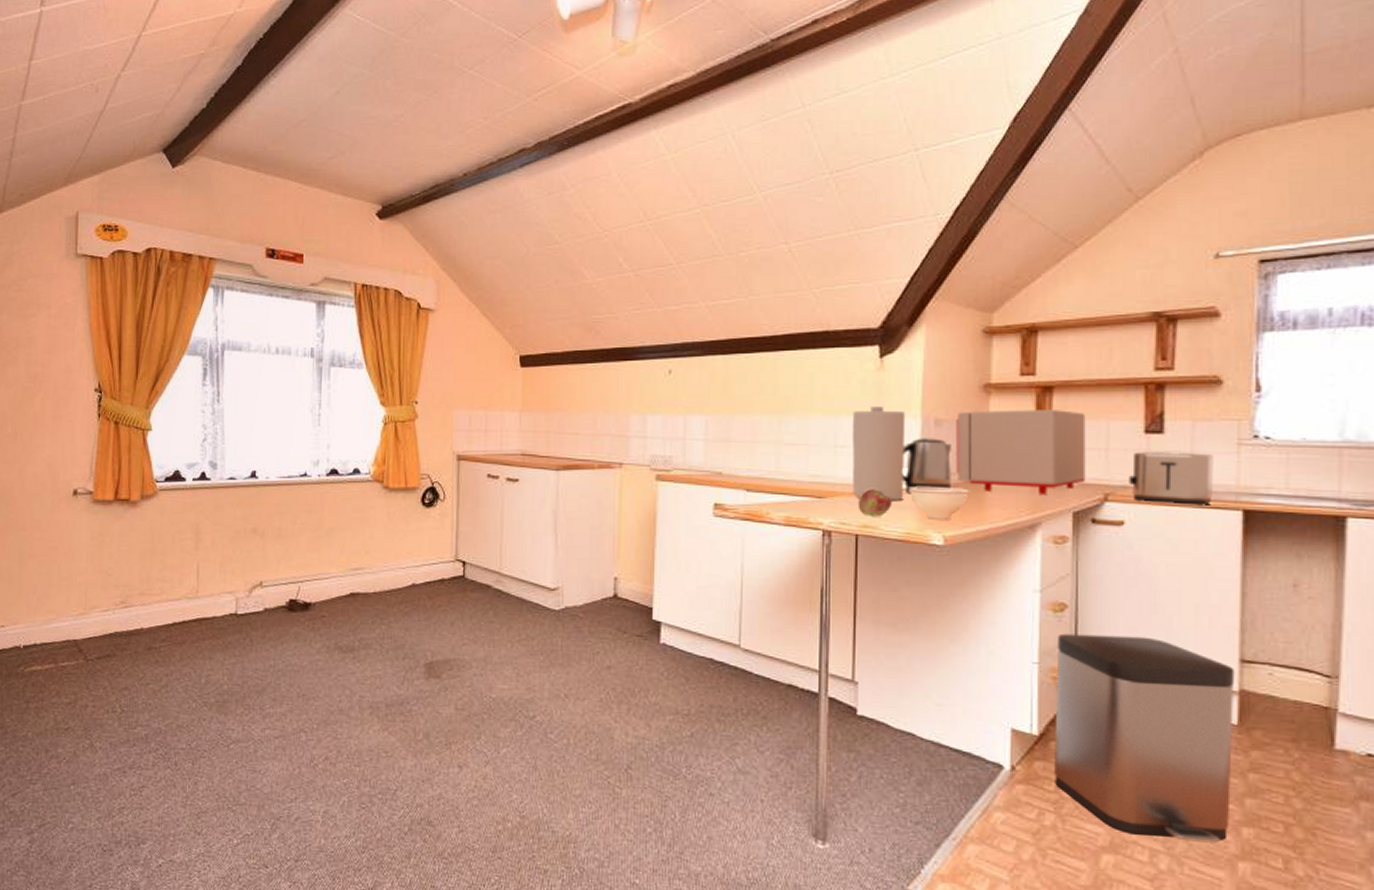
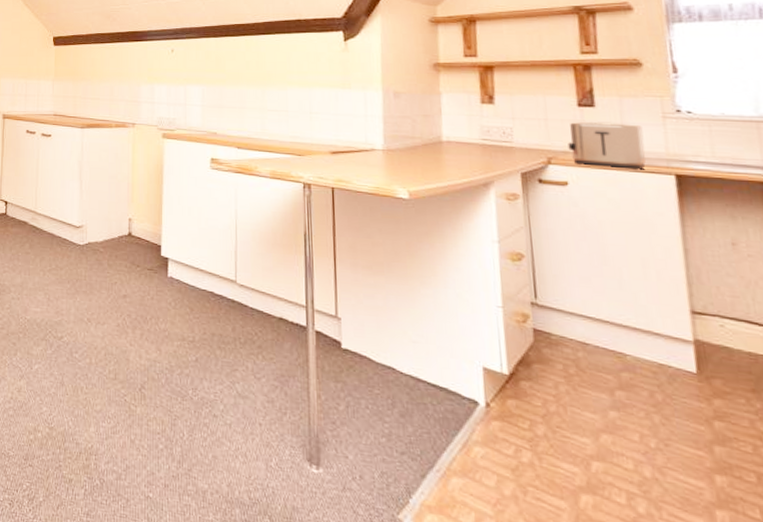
paper towel holder: present [851,407,906,500] -> none [324,81,372,159]
fruit: present [858,489,893,517] -> none [332,149,362,173]
kettle: present [902,438,951,494] -> none [368,107,412,154]
bowl: present [909,487,969,520] -> none [375,148,428,177]
microwave: present [956,409,1086,494] -> none [412,85,530,157]
pedal bin: present [1055,633,1235,843] -> none [518,280,702,490]

